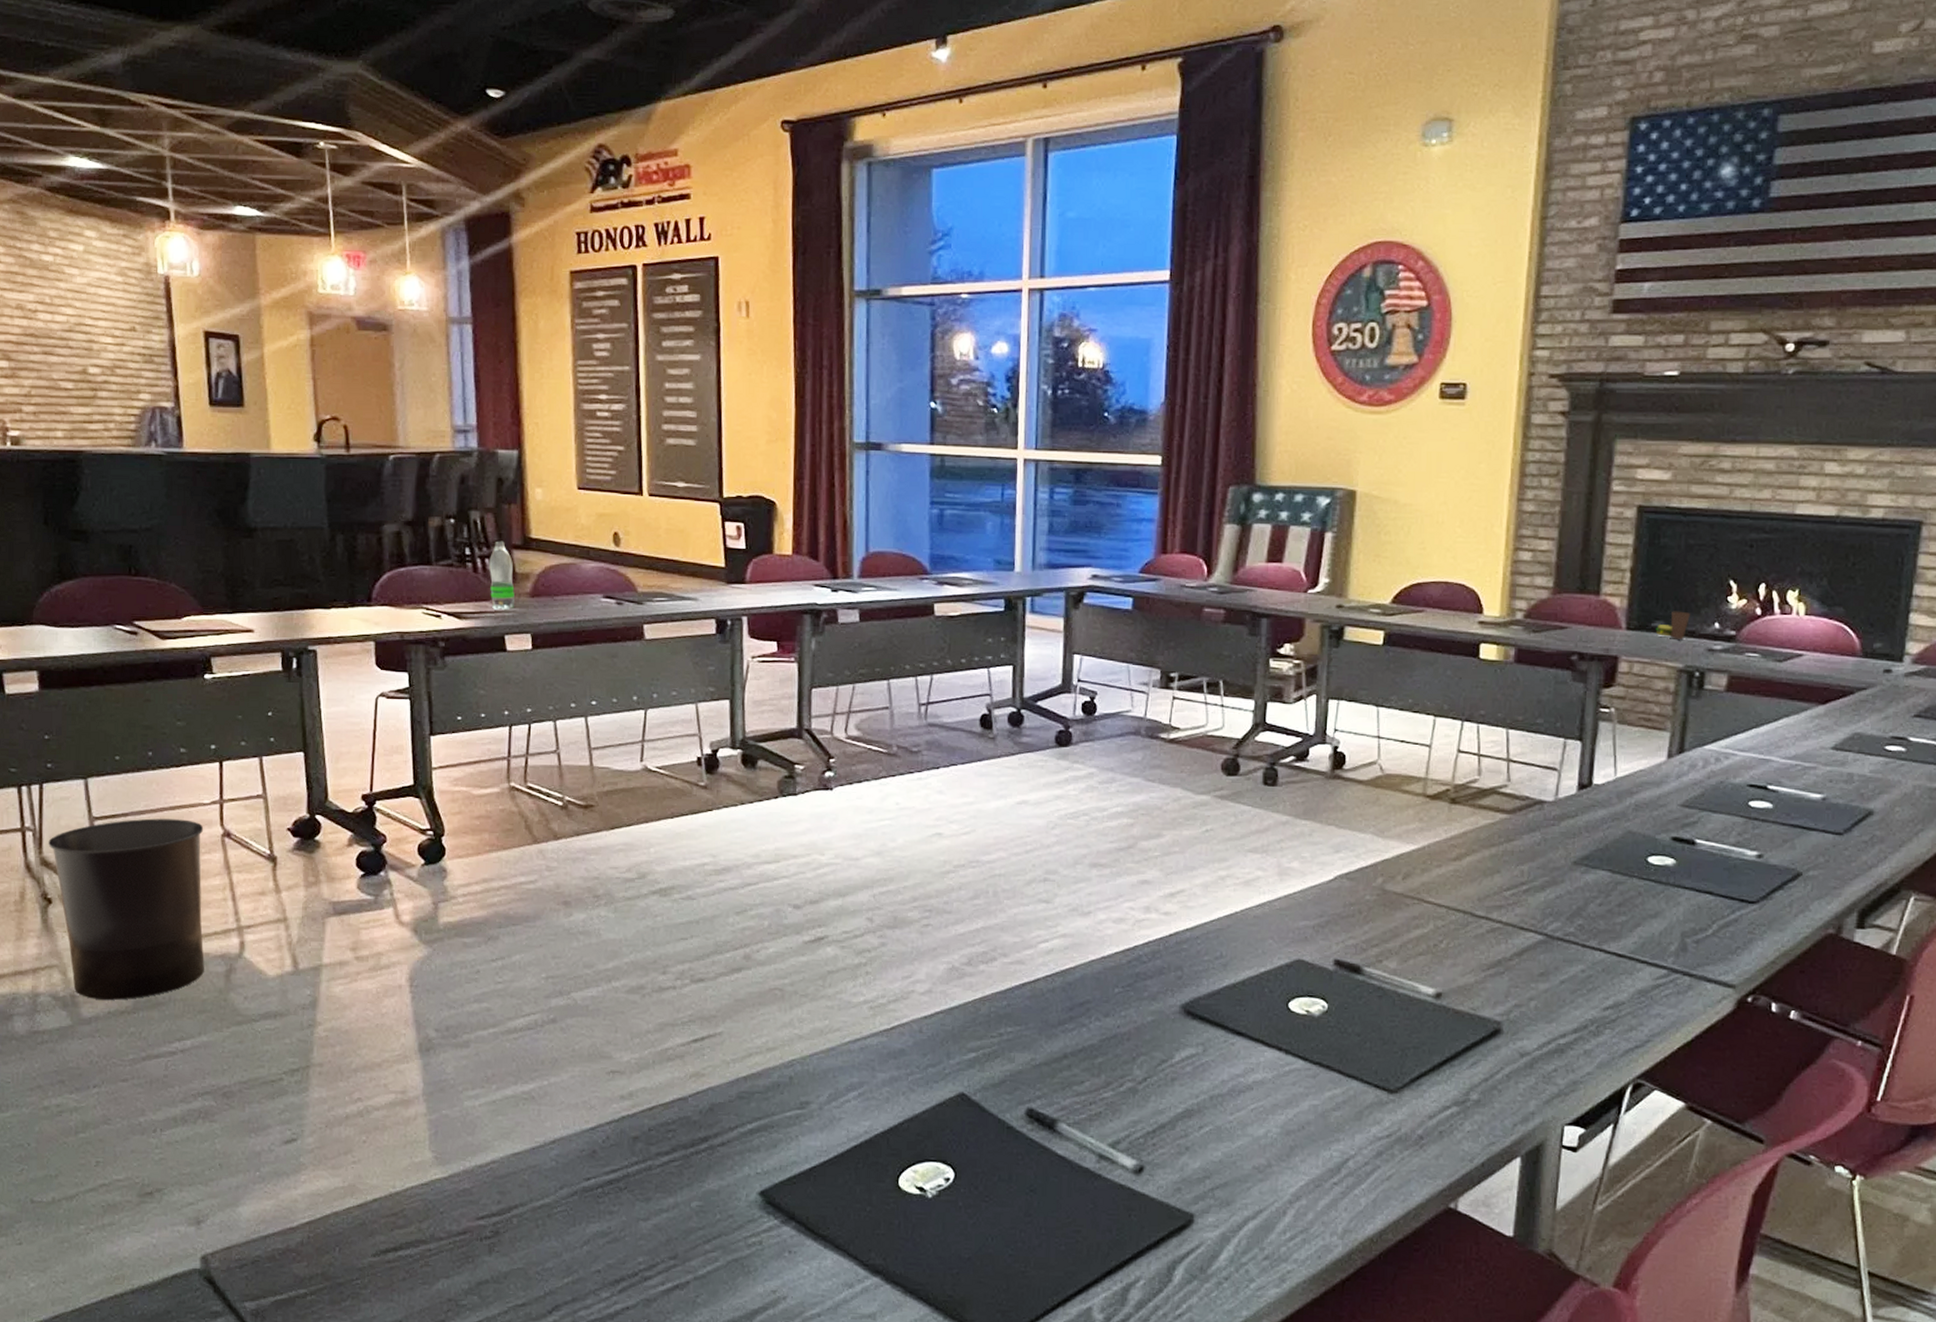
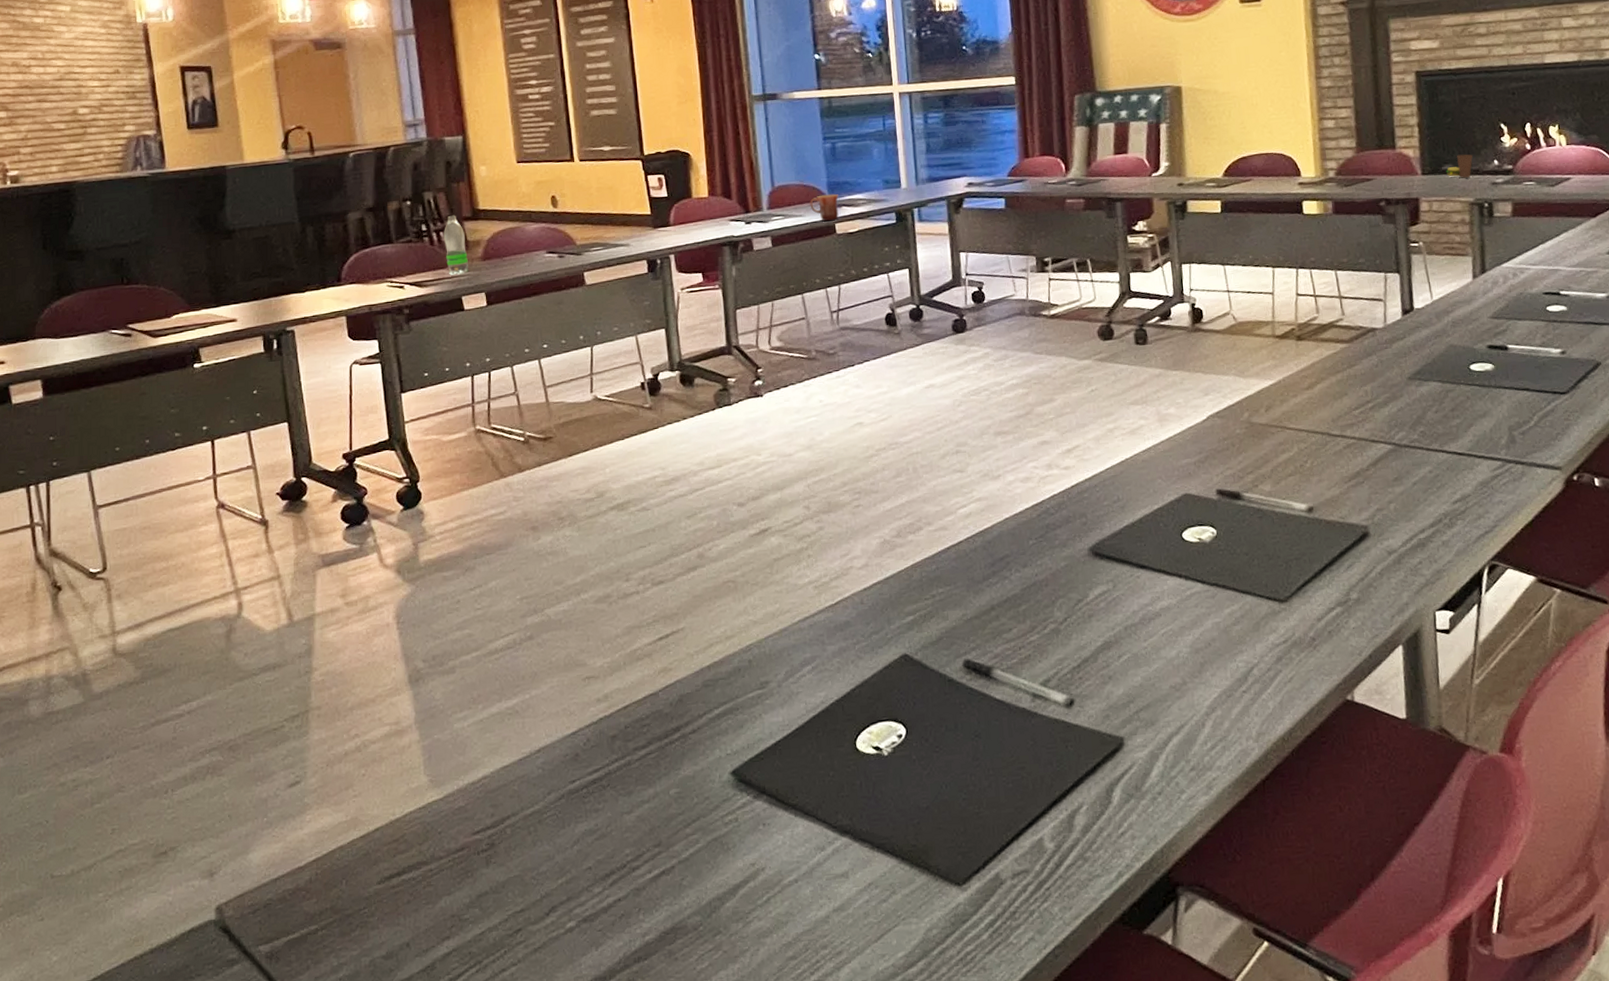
waste bin: present [48,818,204,1000] -> none [56,497,206,675]
mug: none [907,568,941,600] -> present [809,194,839,222]

